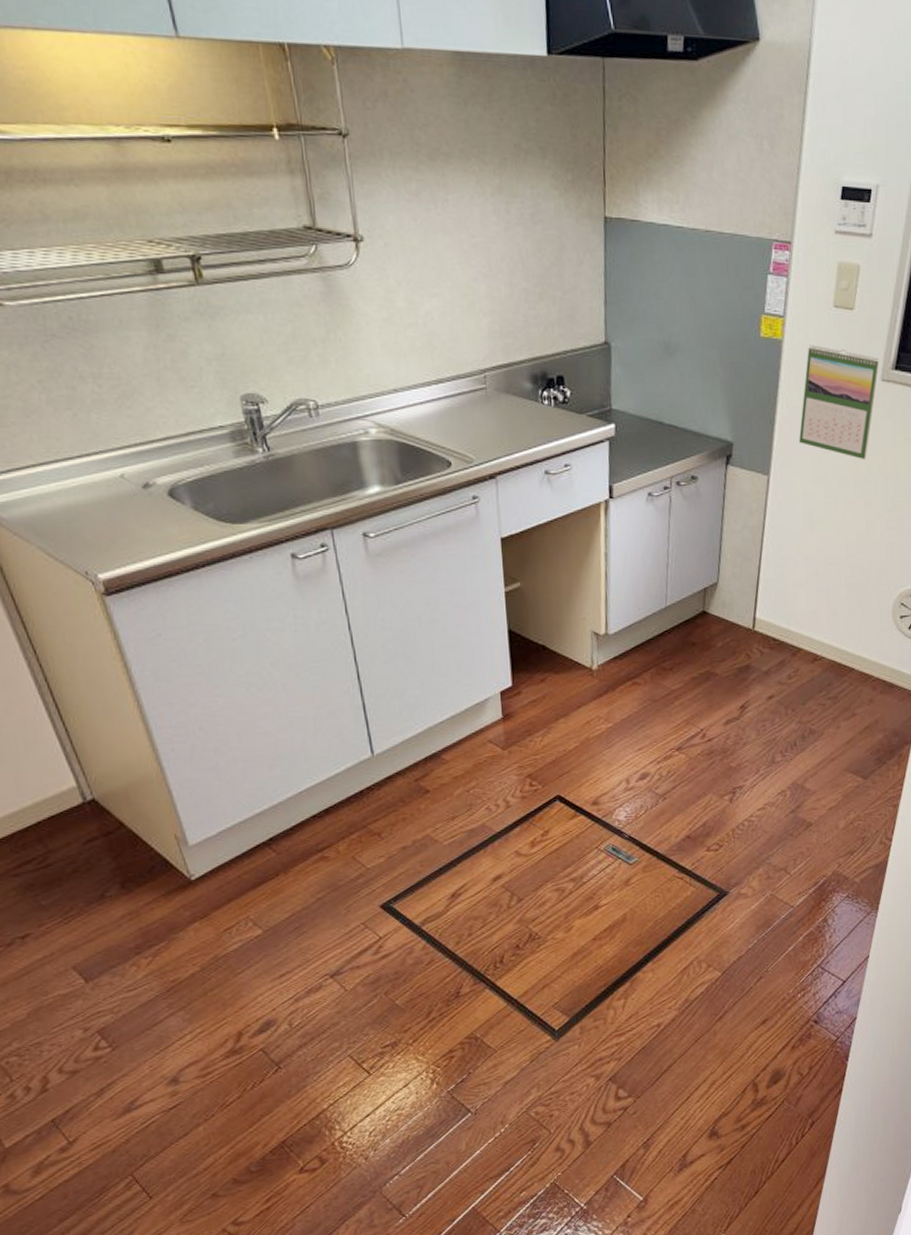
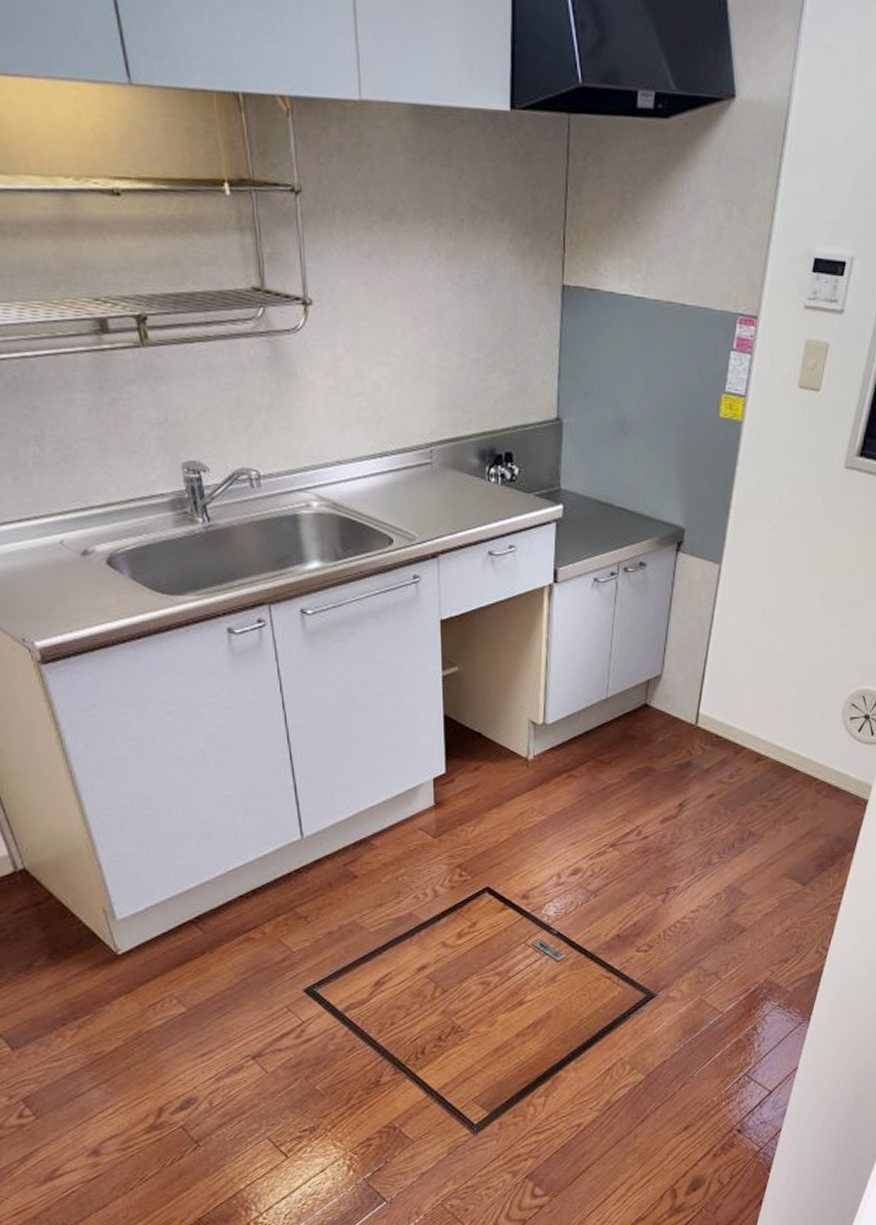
calendar: present [799,345,880,459] -> none [754,427,844,551]

